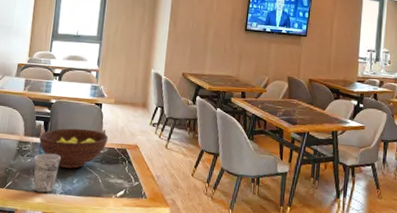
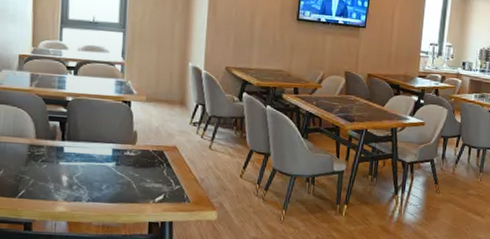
cup: present [33,153,61,193] -> none [50,157,84,201]
fruit bowl: present [39,128,109,169] -> none [55,129,141,174]

